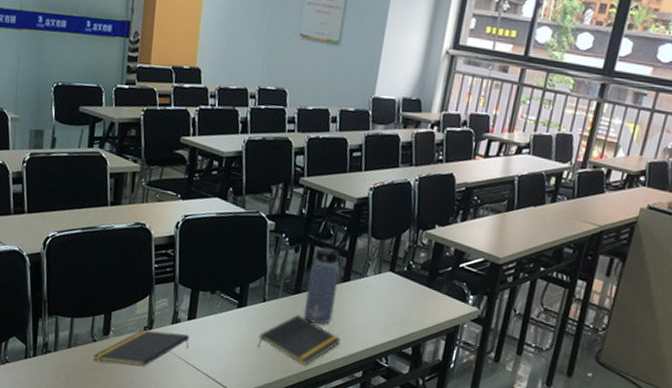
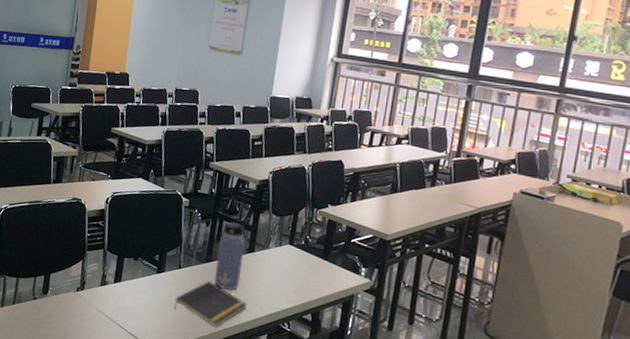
notepad: present [93,330,190,367] -> none [33,290,116,324]

